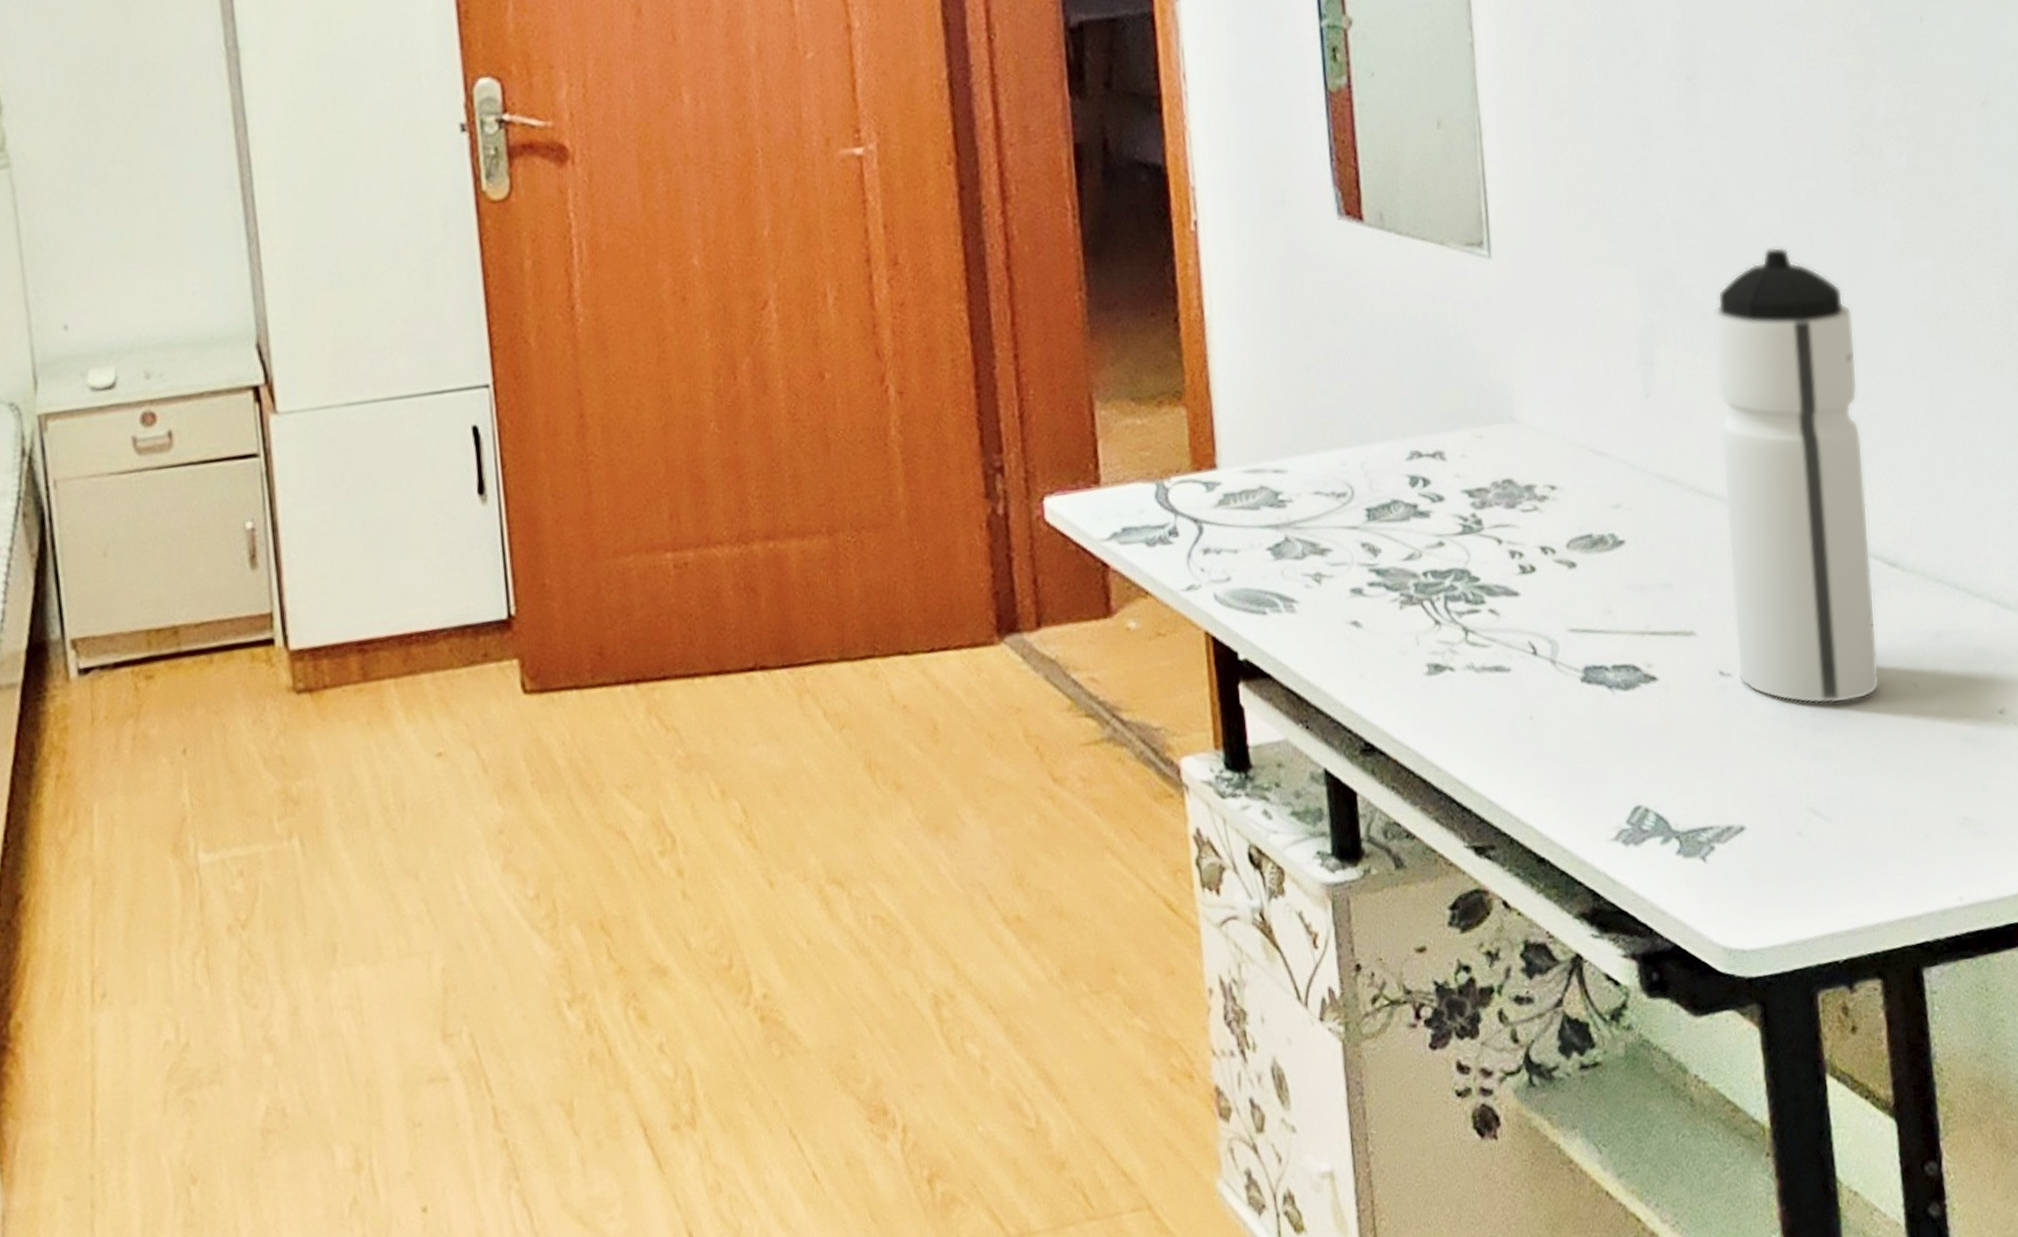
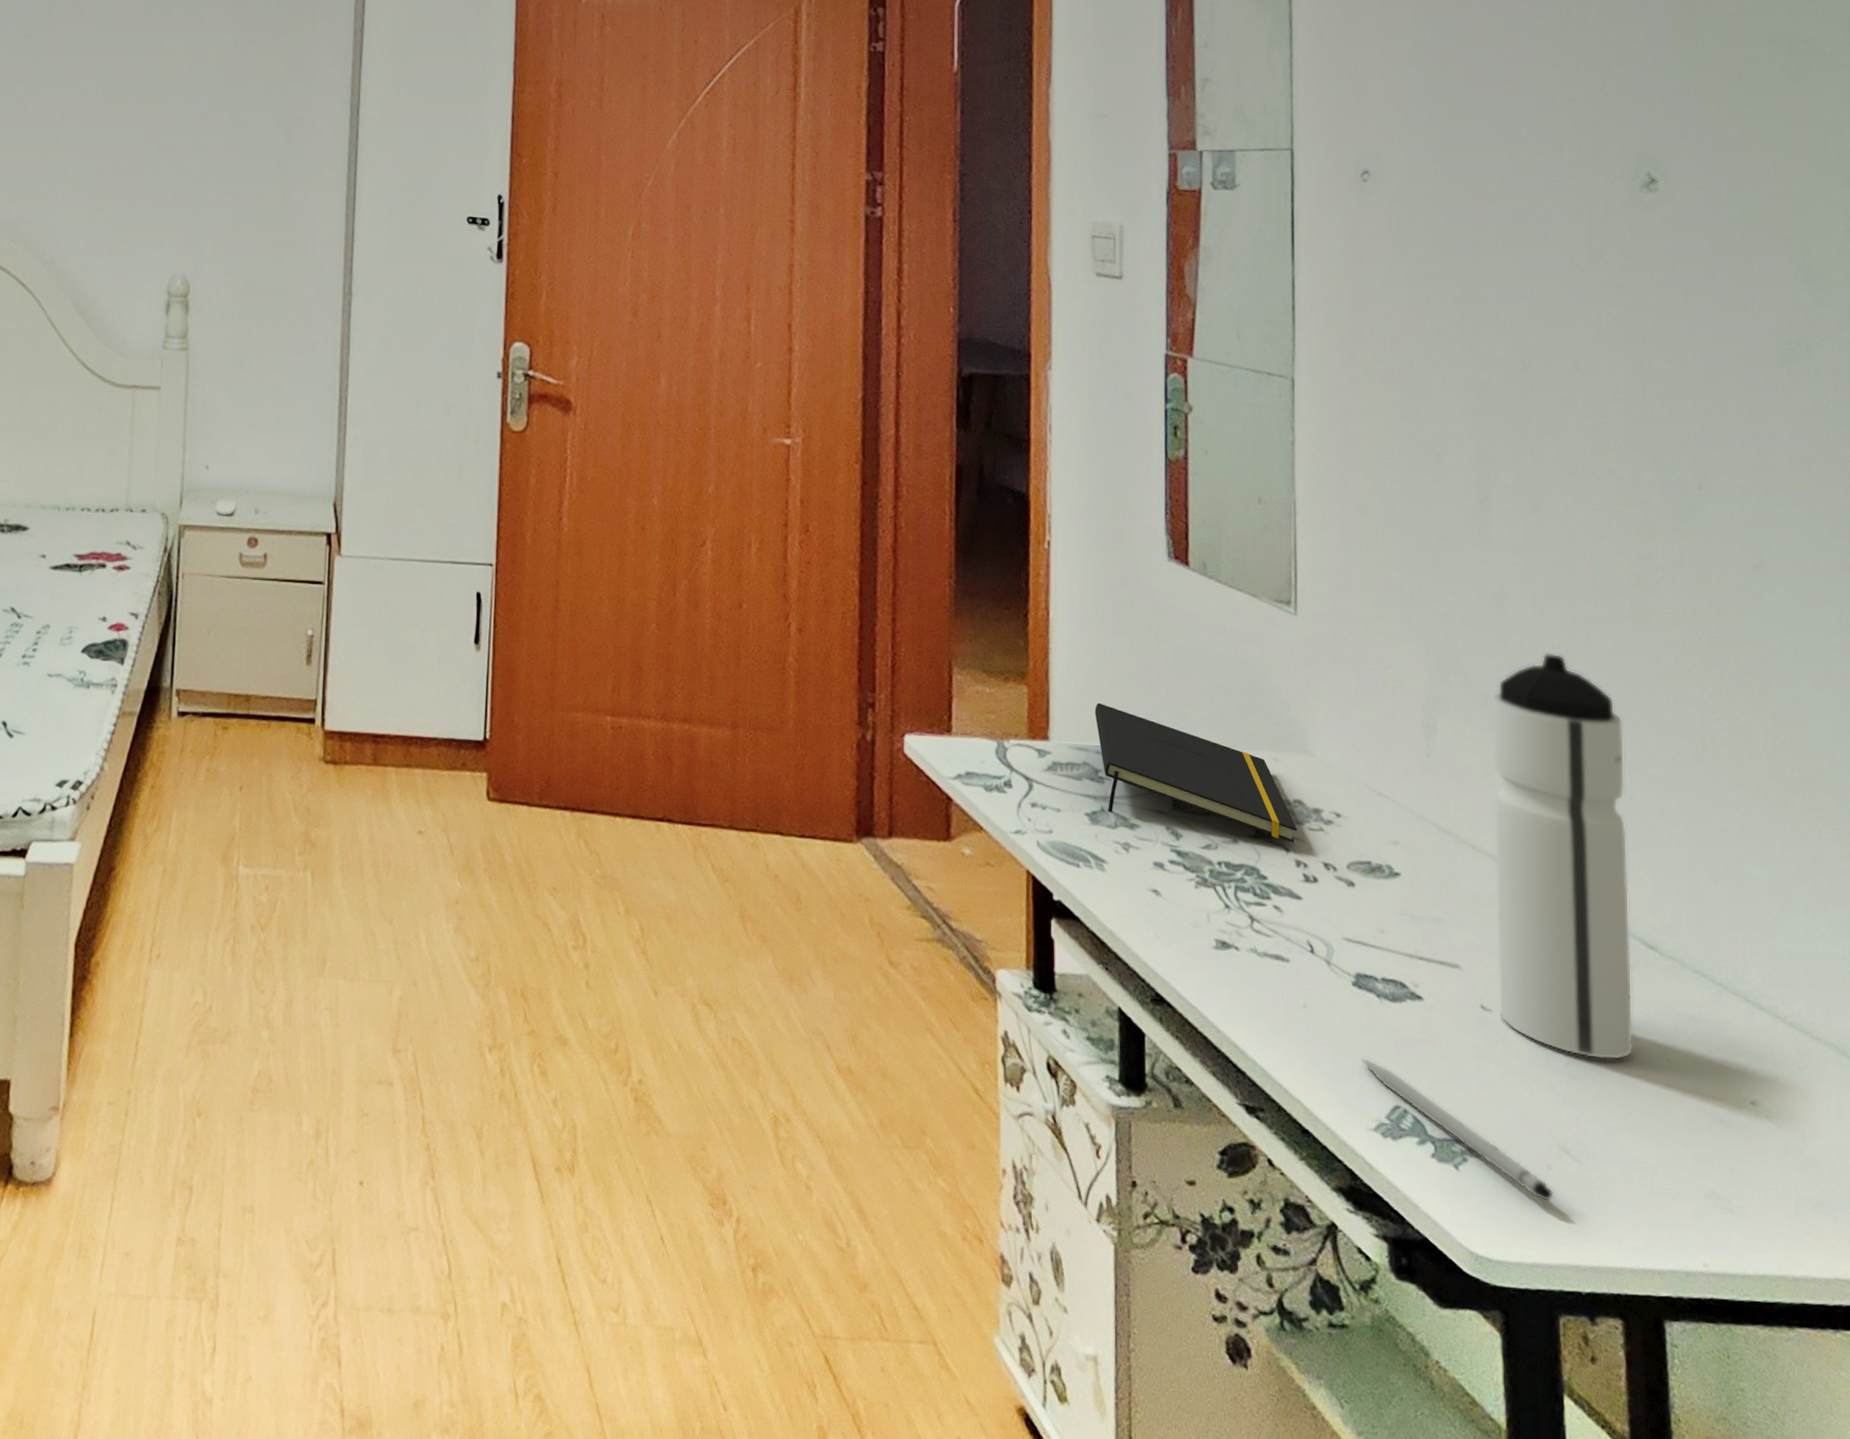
notepad: none [1267,410,1510,541] -> present [1094,702,1298,843]
pen: none [1595,760,1806,873] -> present [1361,1057,1554,1202]

